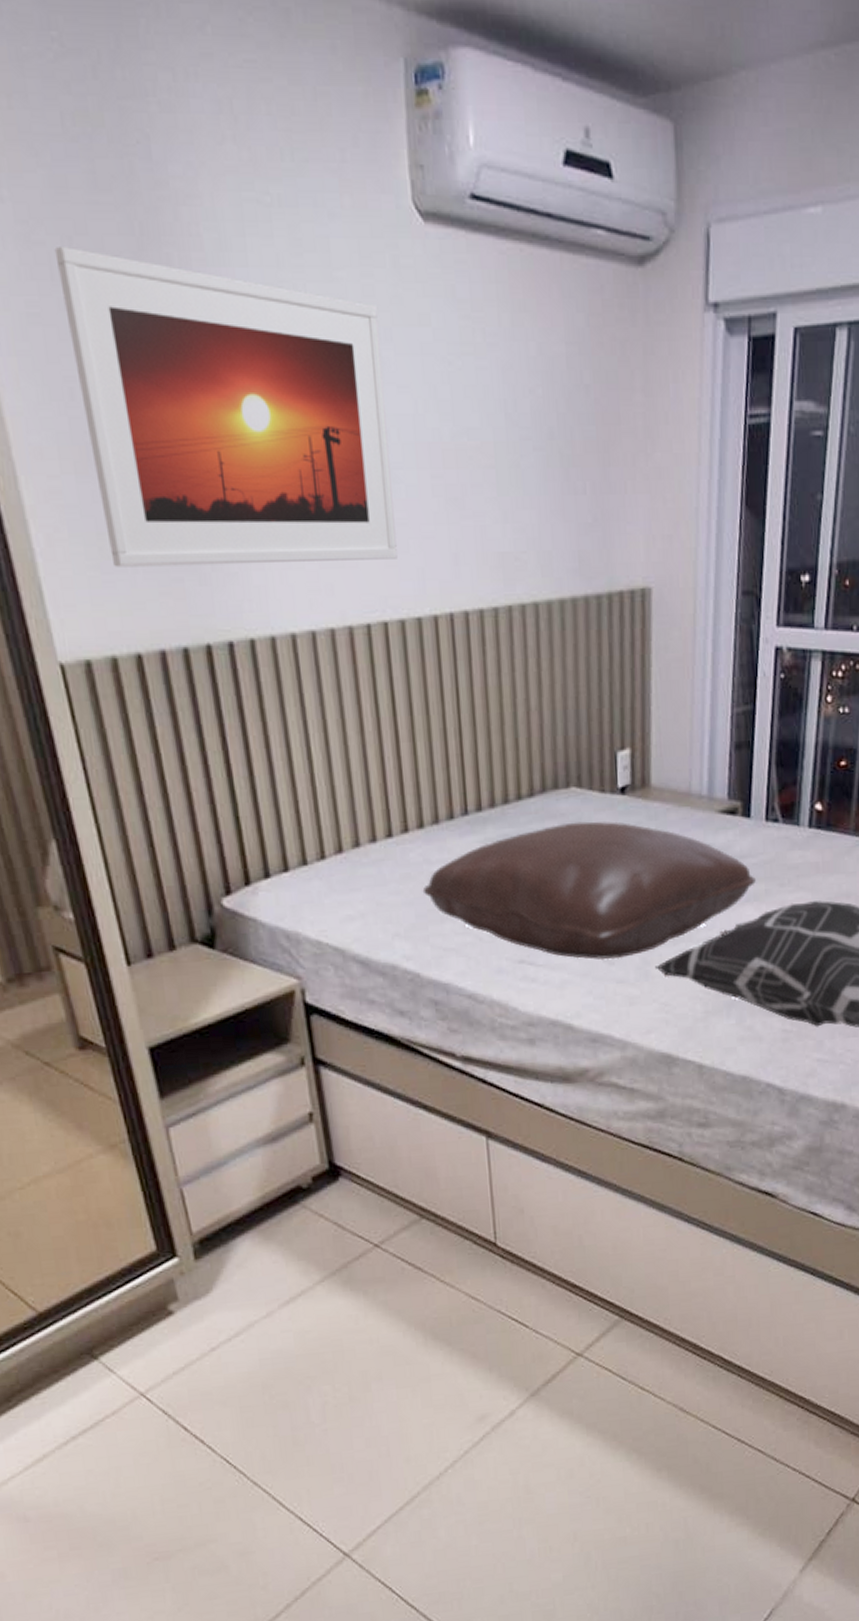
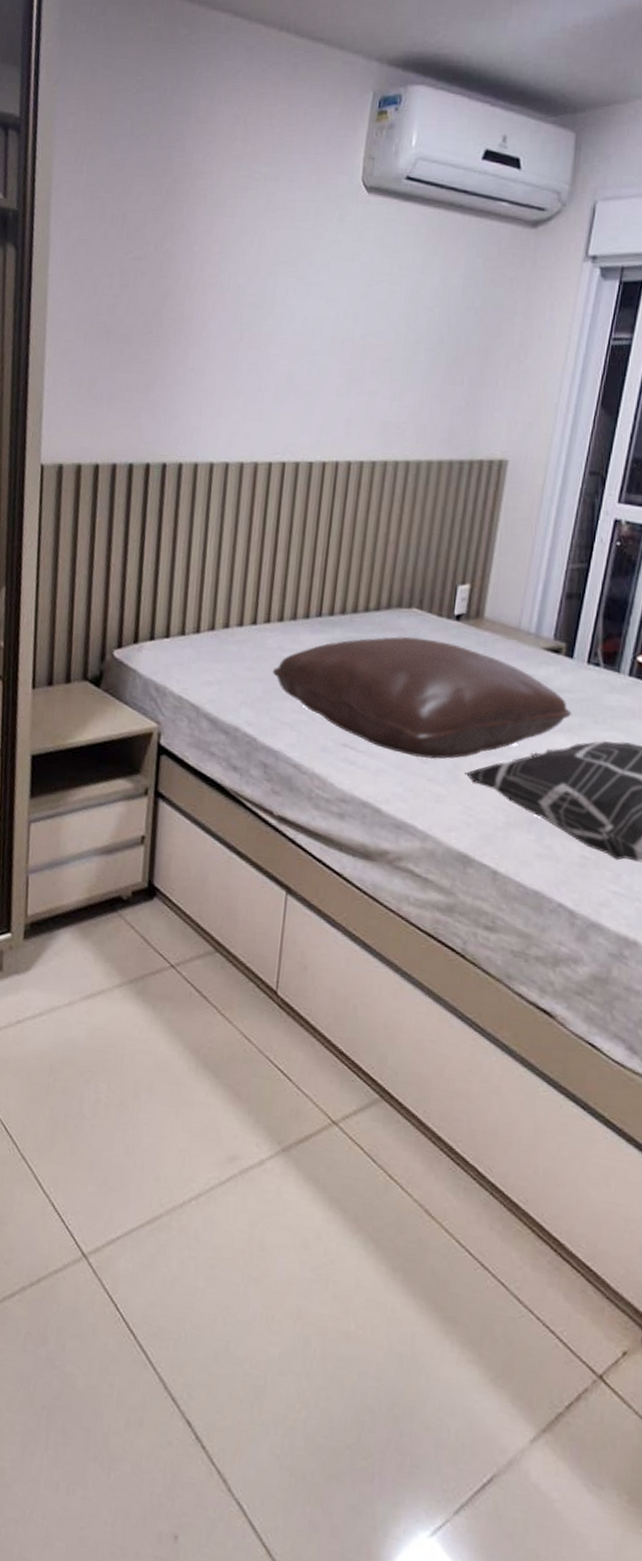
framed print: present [54,245,398,567] -> none [94,200,323,418]

